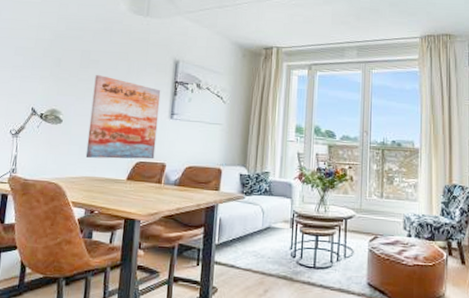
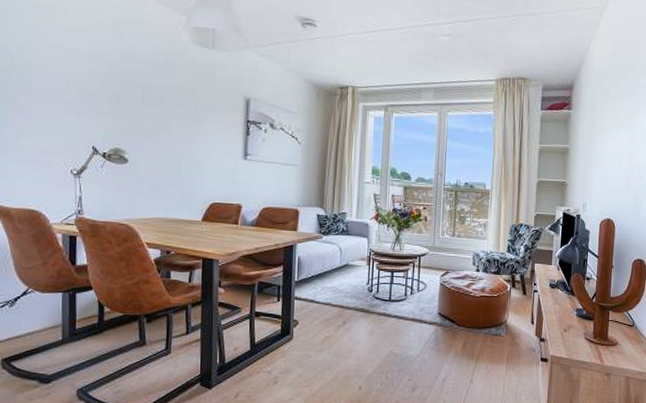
wall art: present [85,74,161,160] -> none [156,111,233,201]

